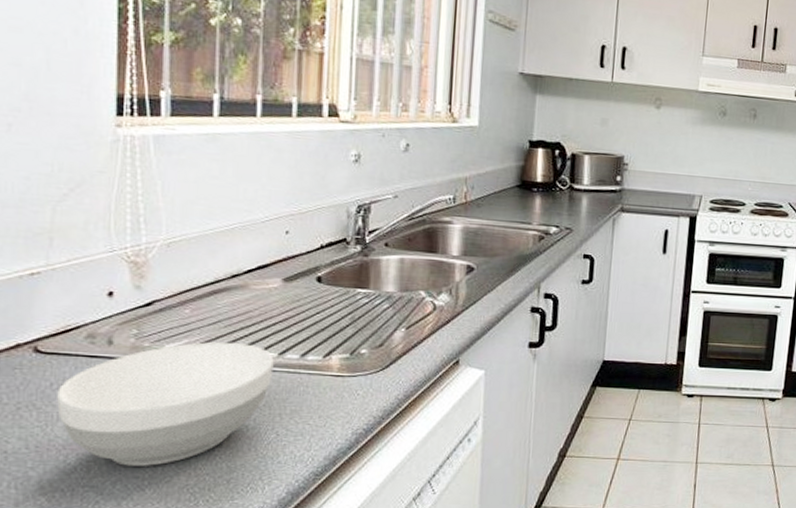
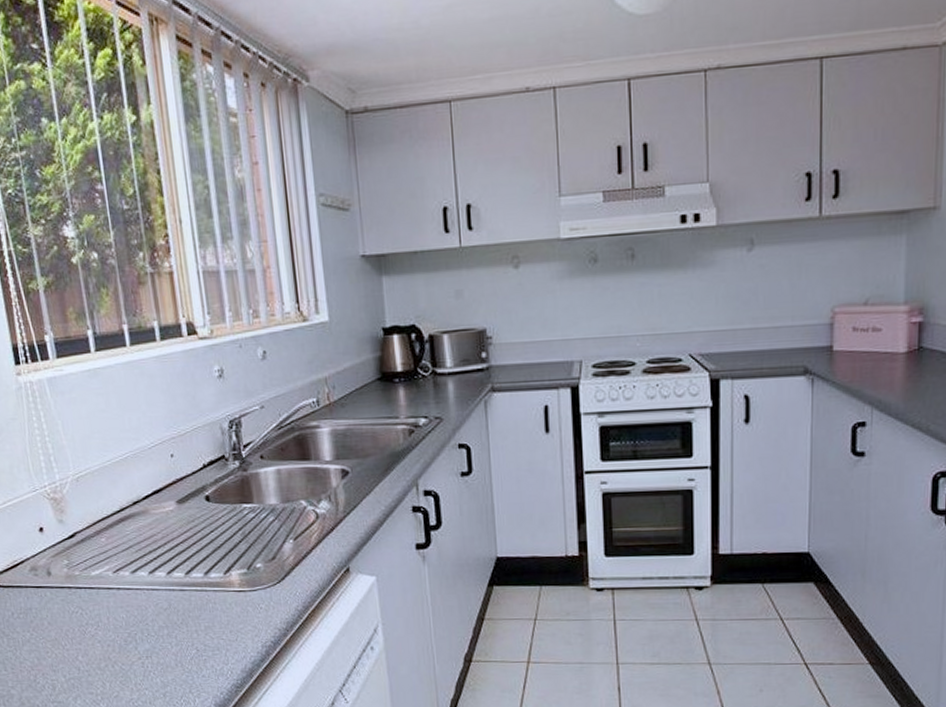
bowl: present [55,342,275,466] -> none [17,566,184,683]

